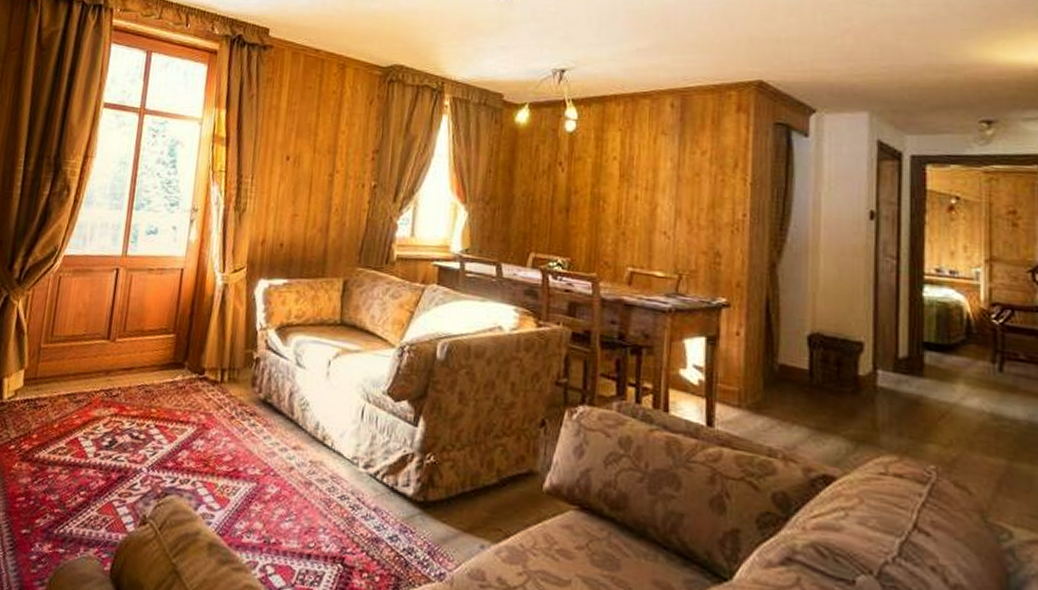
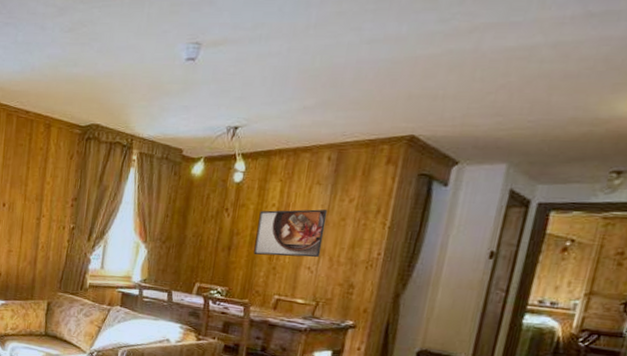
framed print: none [597,163,678,221] -> present [254,209,328,258]

